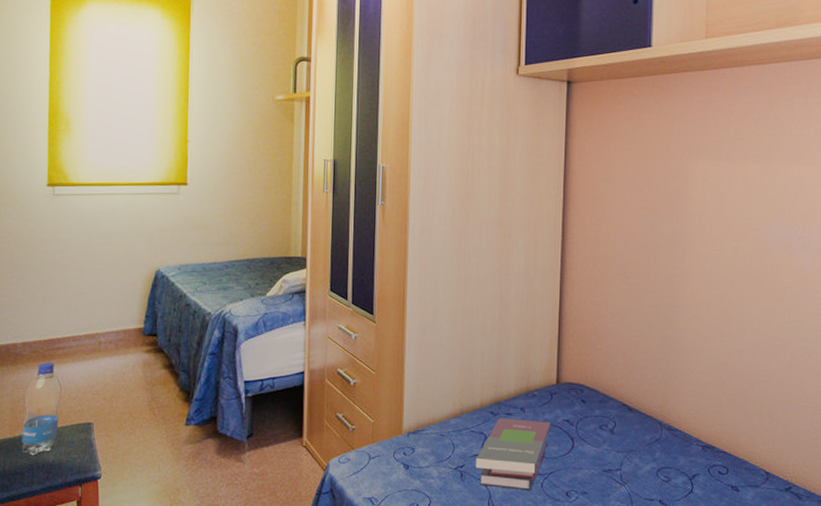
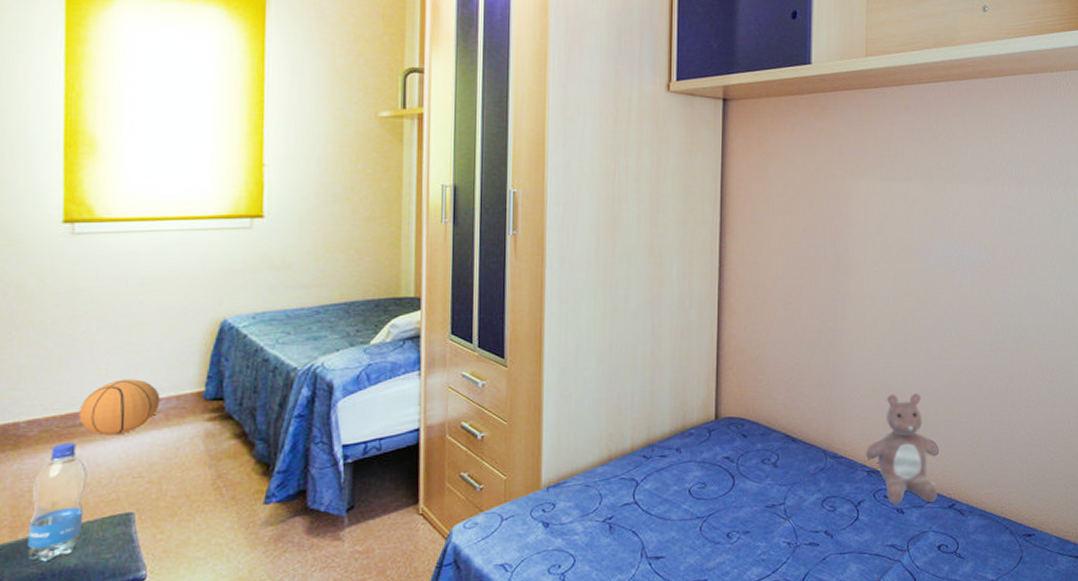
basketball: none [56,314,112,359] -> present [79,379,160,436]
books: present [475,418,551,491] -> none [626,460,710,537]
stuffed animal: none [700,372,775,483] -> present [865,393,939,505]

